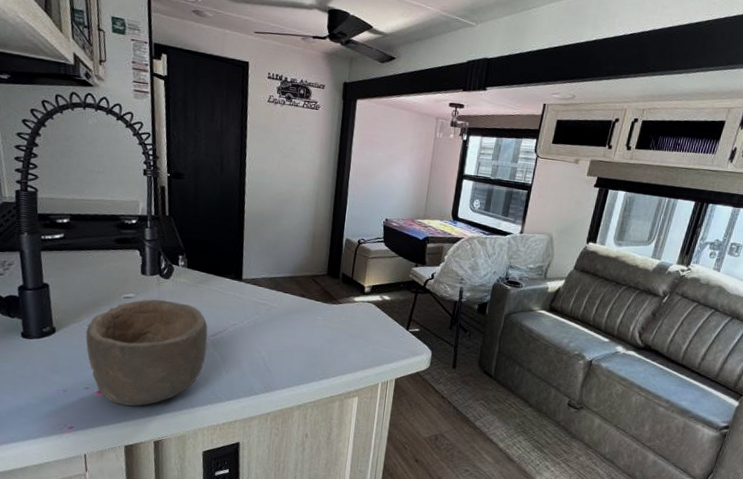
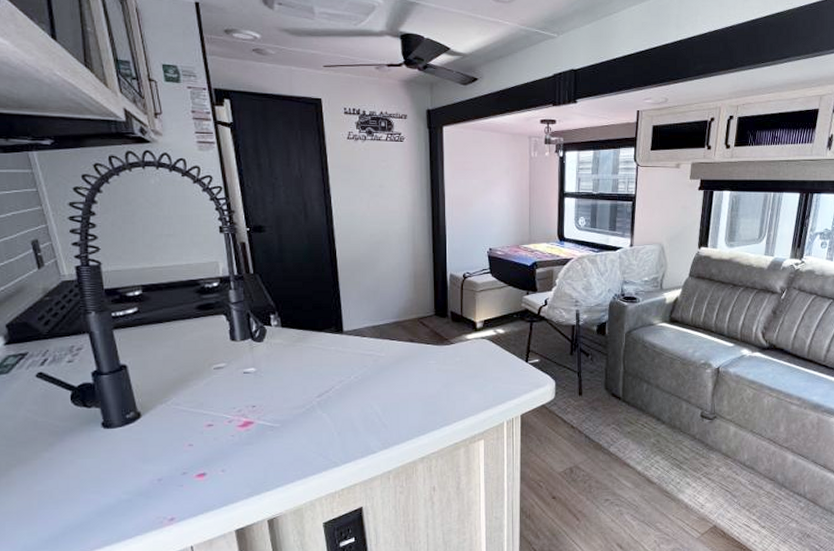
bowl: present [85,299,208,406] -> none [176,365,314,486]

